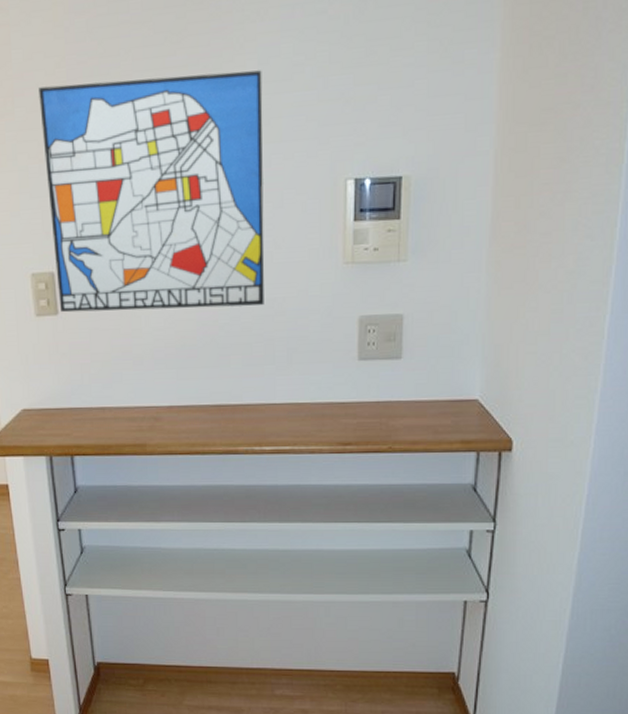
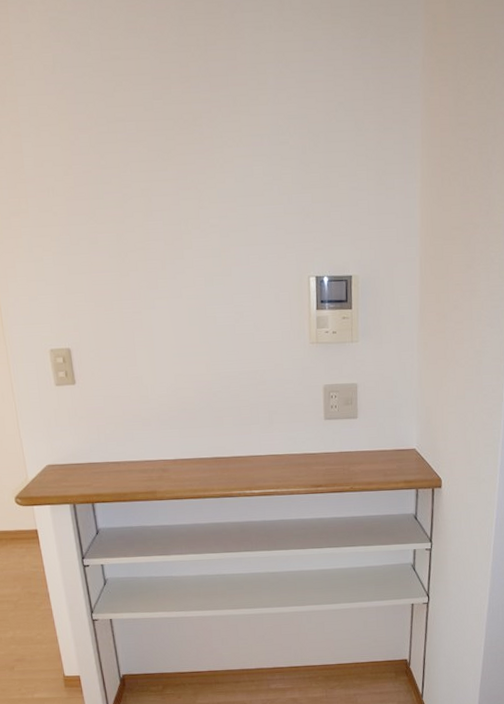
wall art: present [39,70,265,313] -> none [49,186,249,383]

